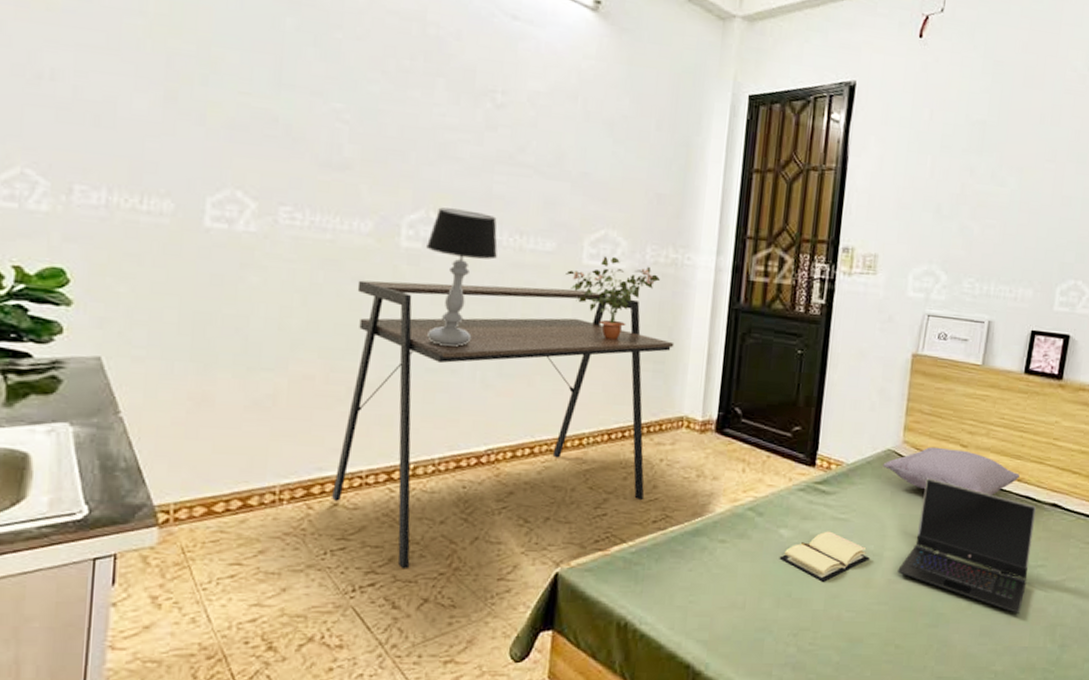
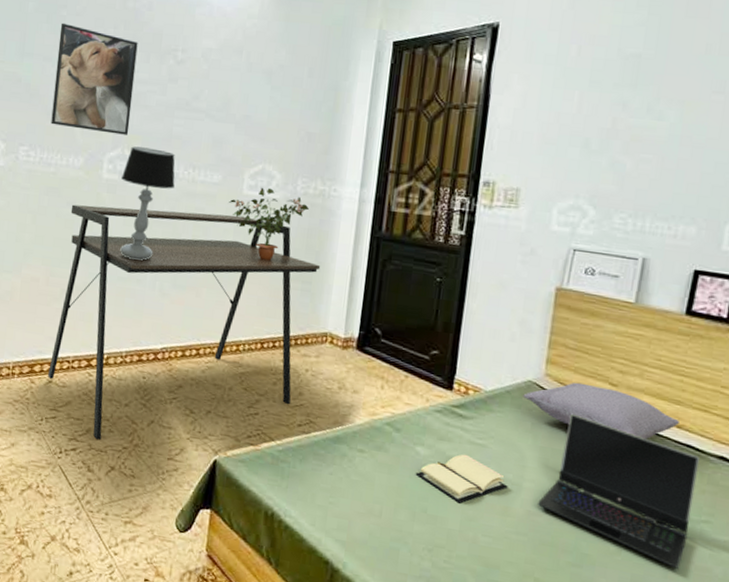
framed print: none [324,47,444,194] -> present [51,22,138,135]

